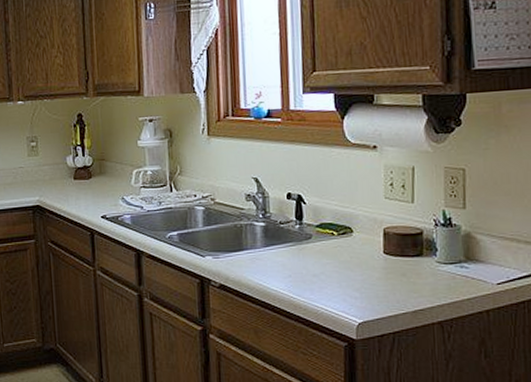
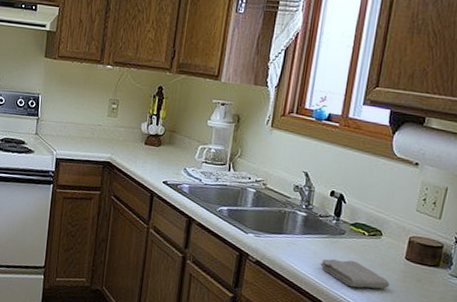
washcloth: none [291,266,373,296] -> present [320,259,390,289]

